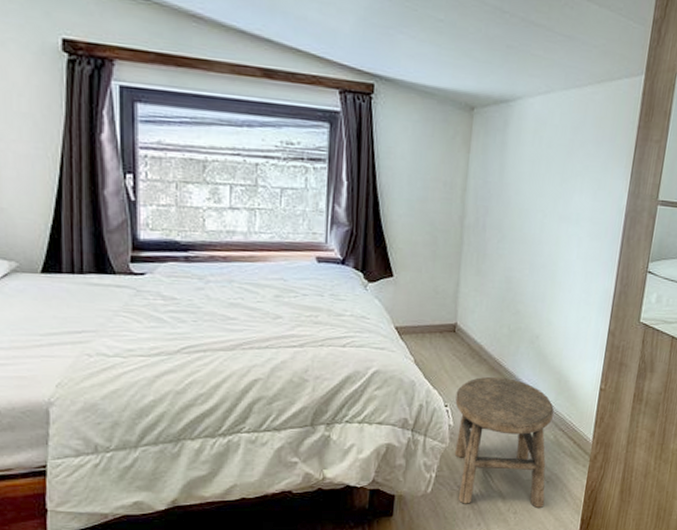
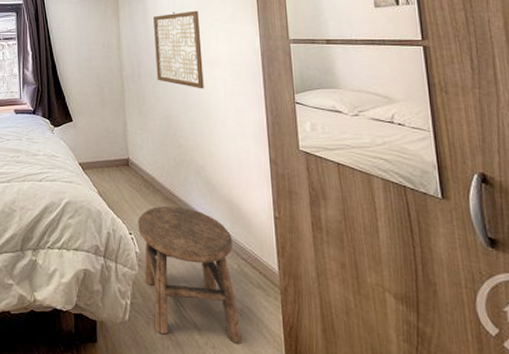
wall art: none [504,149,567,249] -> present [153,10,204,89]

